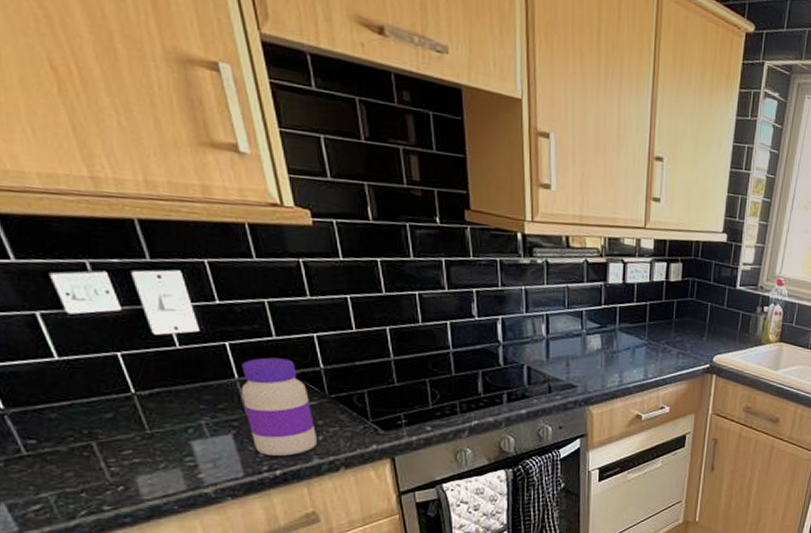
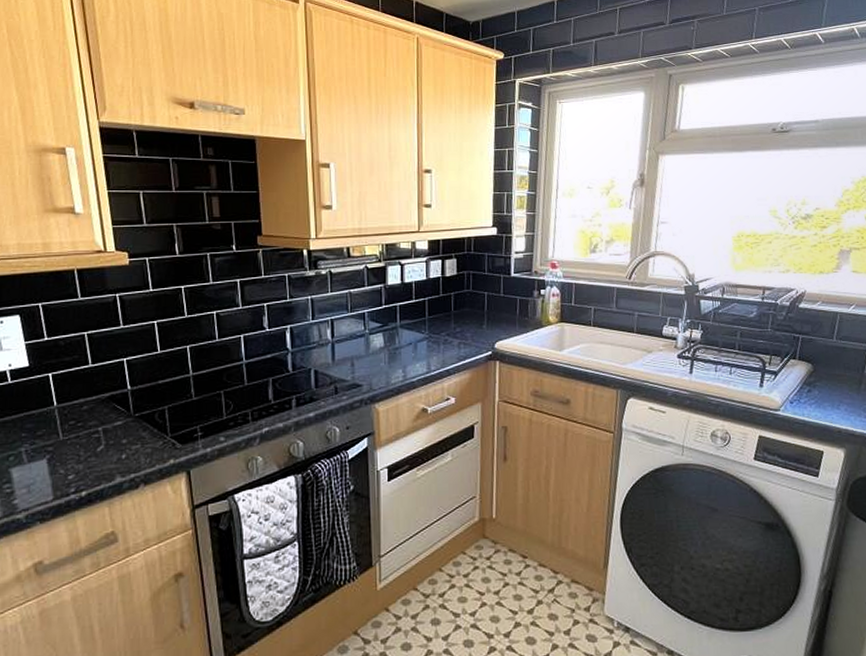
jar: present [241,357,318,456] -> none [58,383,121,477]

